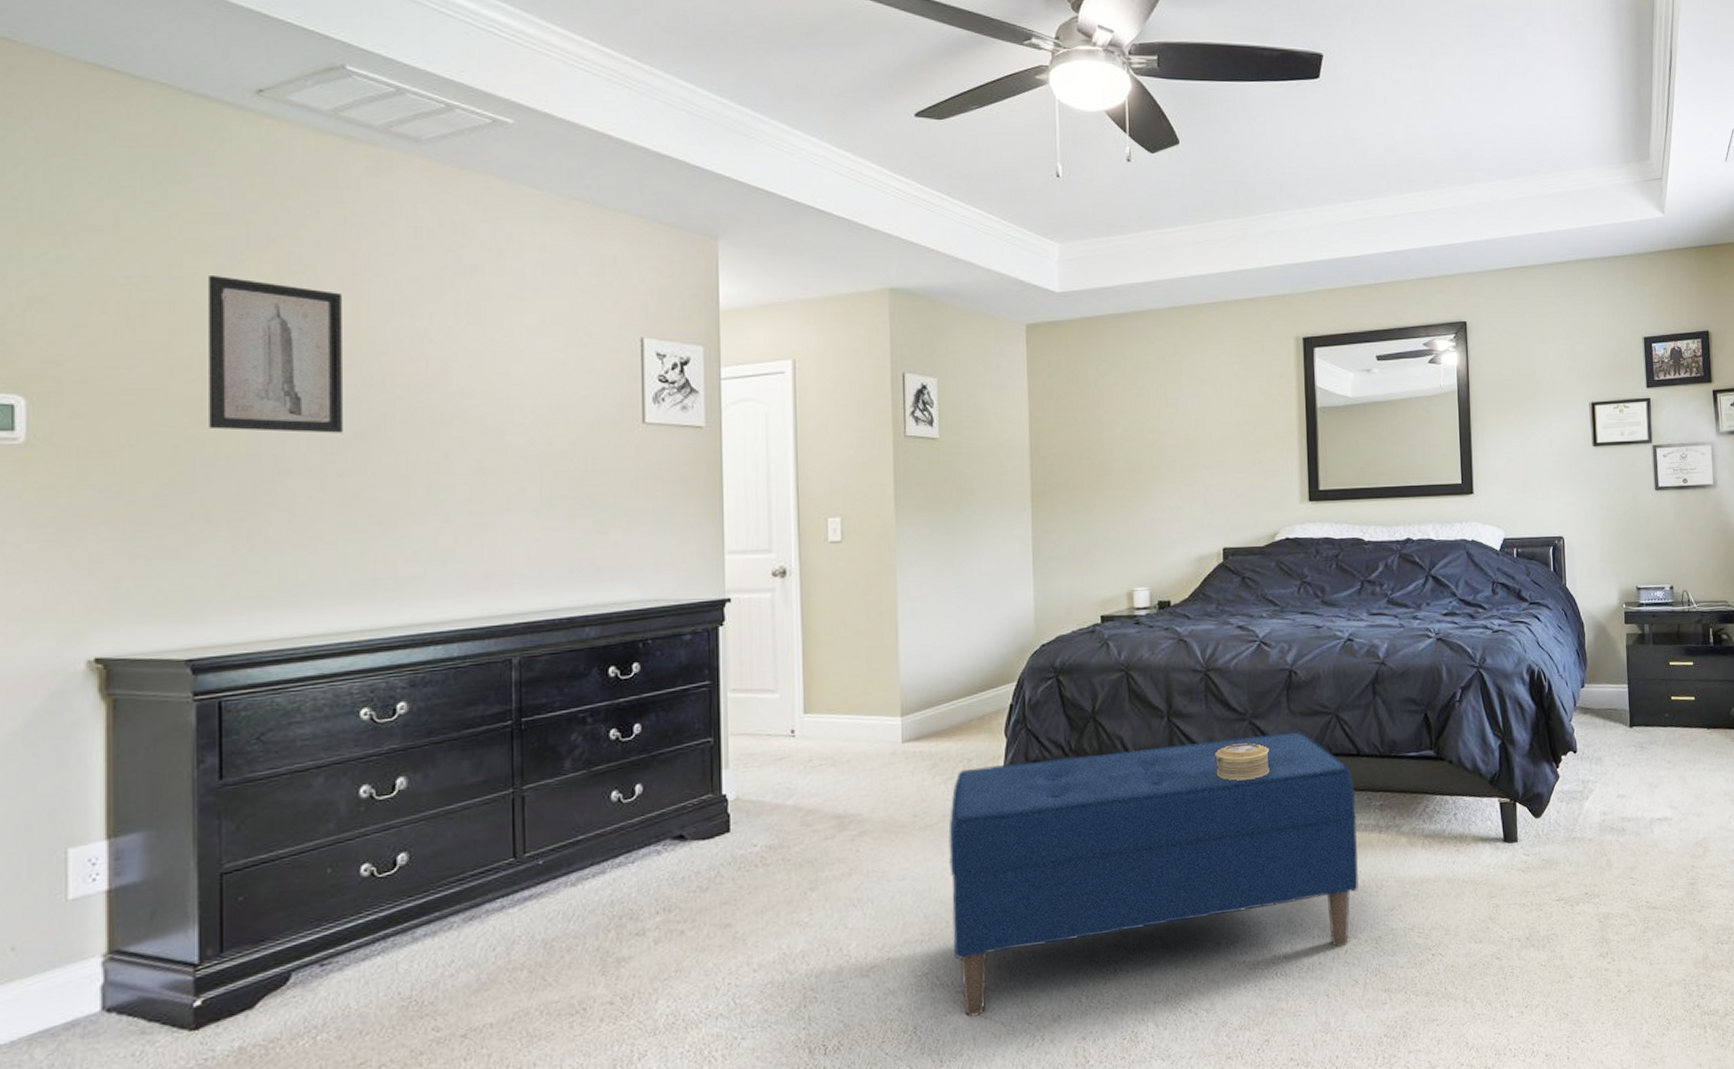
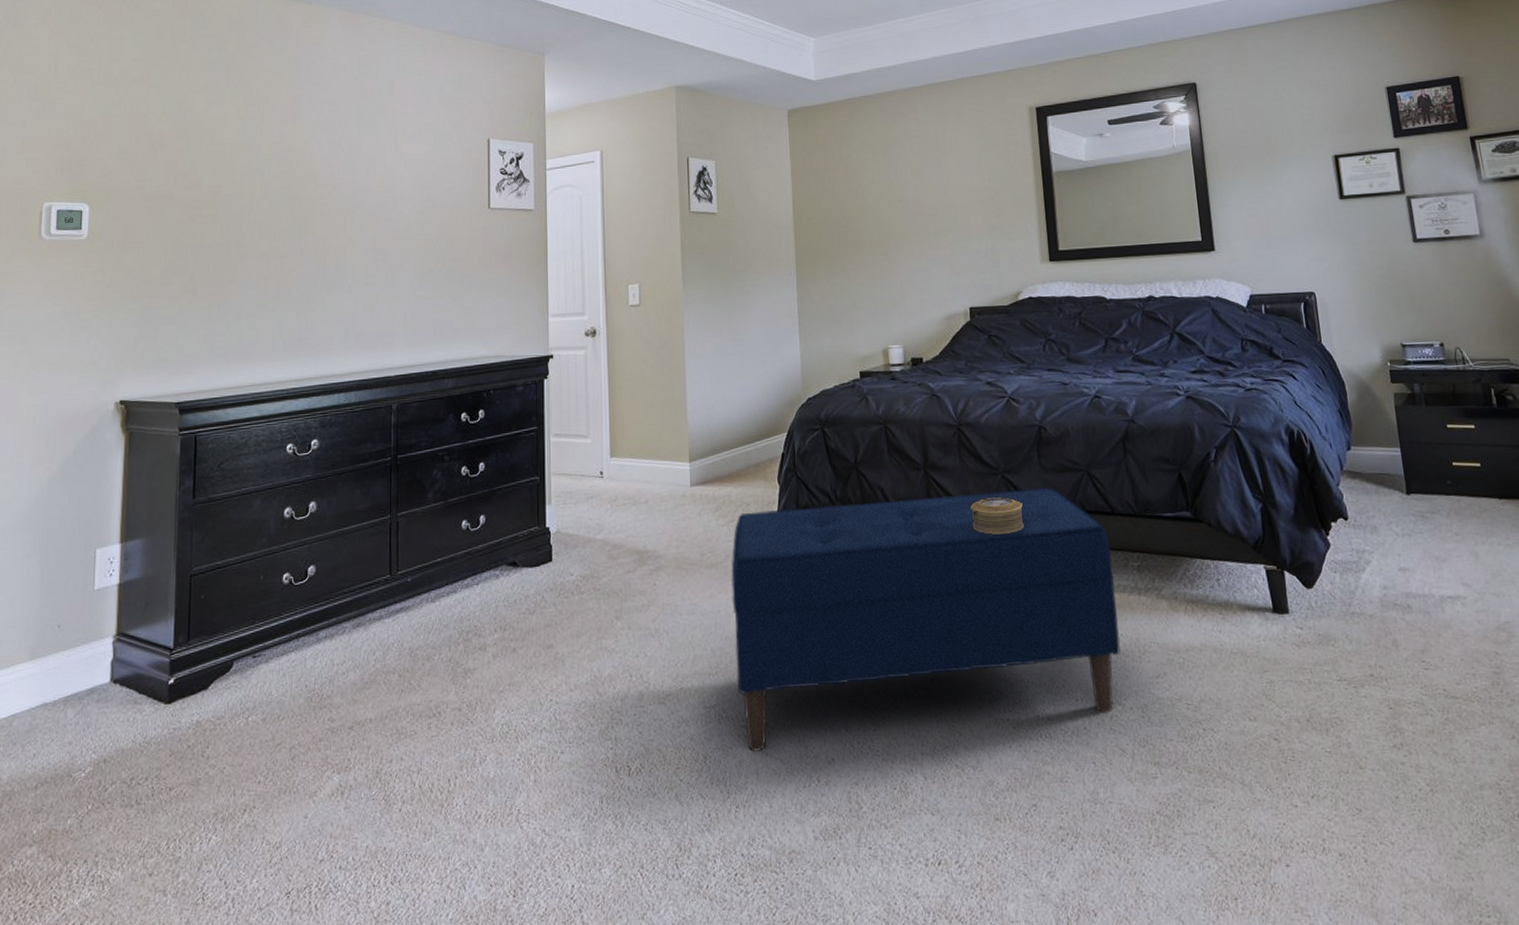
wall art: present [209,274,343,433] -> none [198,108,285,225]

